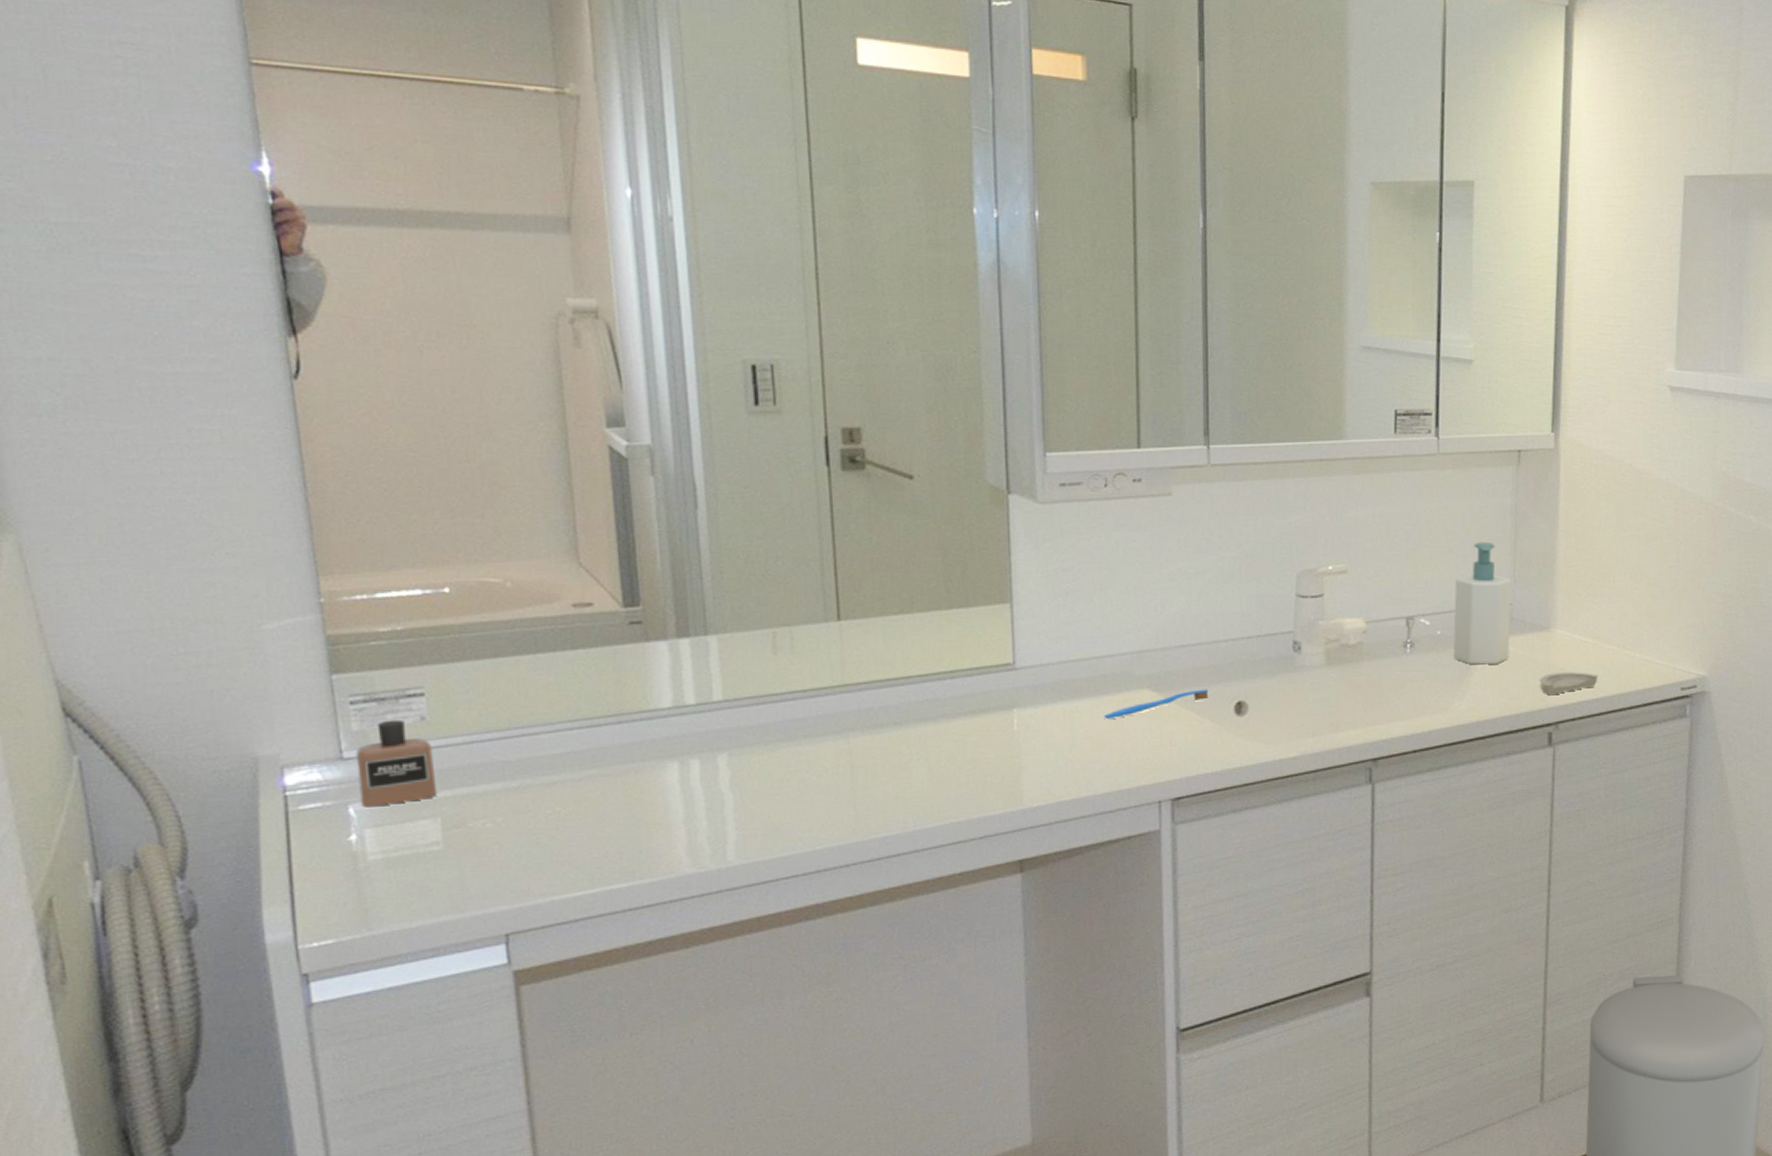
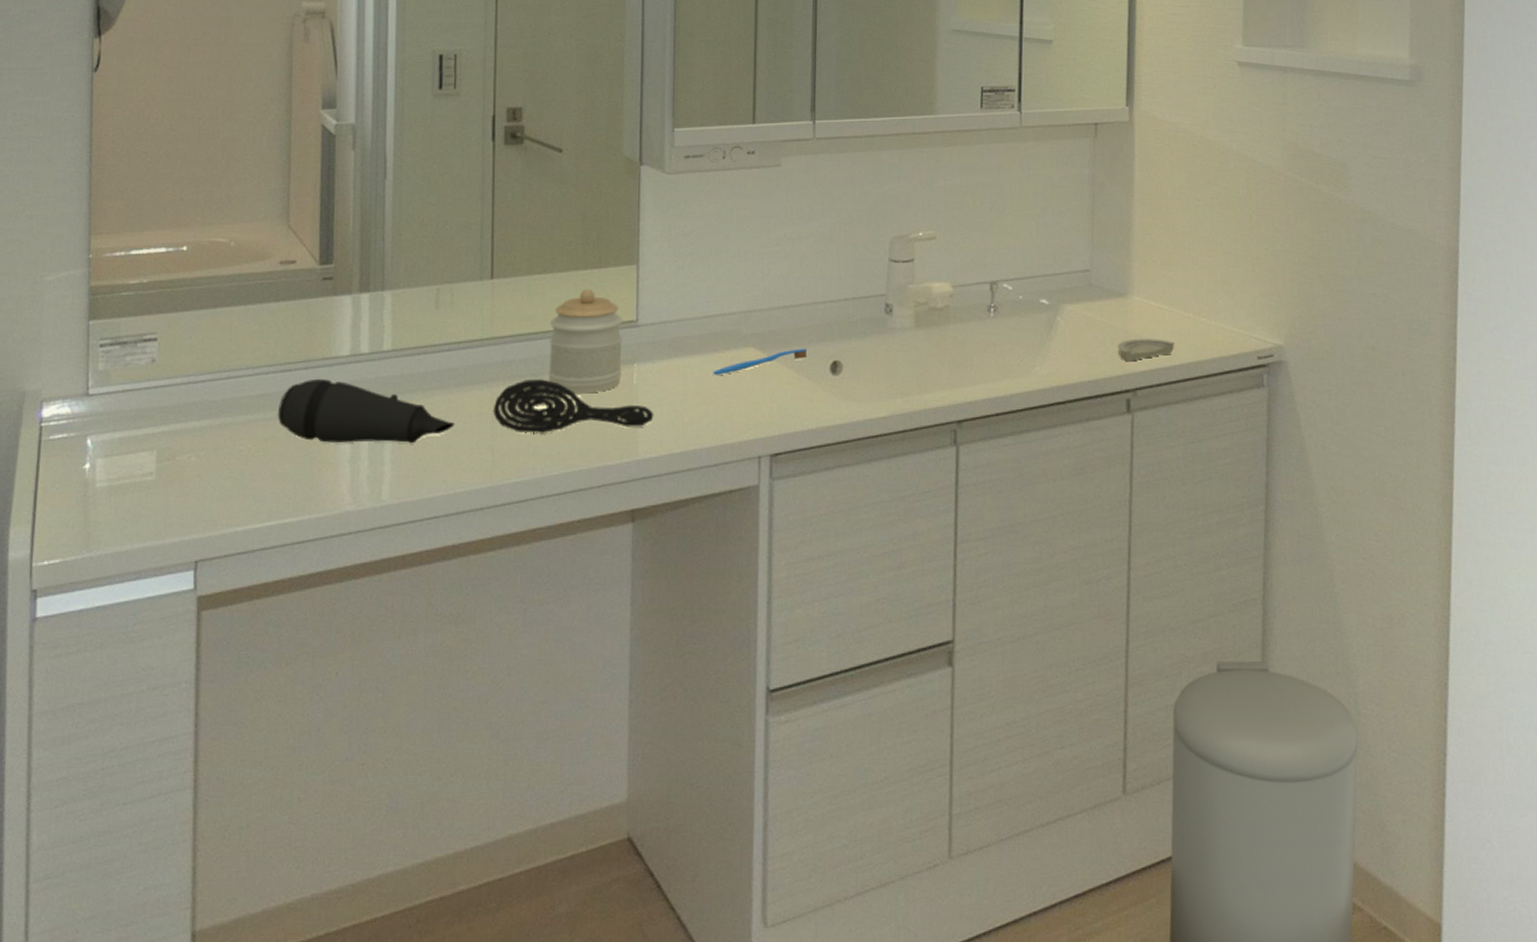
perfume: present [355,719,438,808] -> none [96,361,158,439]
hair dryer: none [588,733,808,803] -> present [277,378,455,443]
hairbrush: none [851,728,1040,787] -> present [493,379,654,435]
jar: none [912,630,1000,743] -> present [548,289,623,394]
soap bottle: present [1453,541,1512,665] -> none [1034,210,1090,330]

